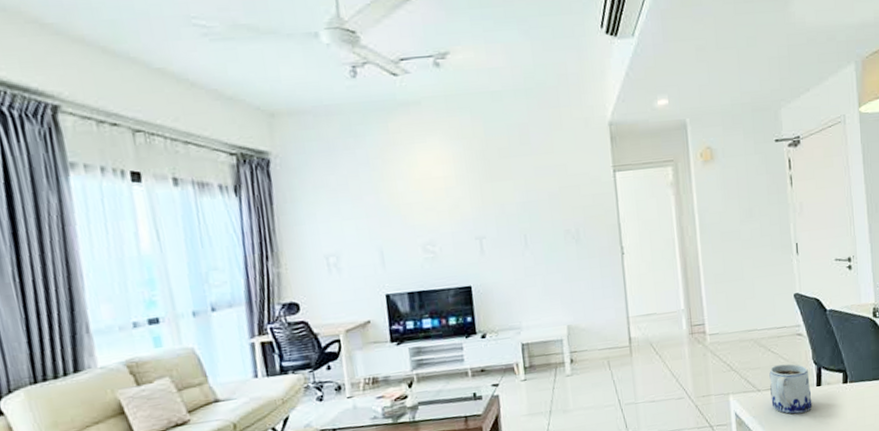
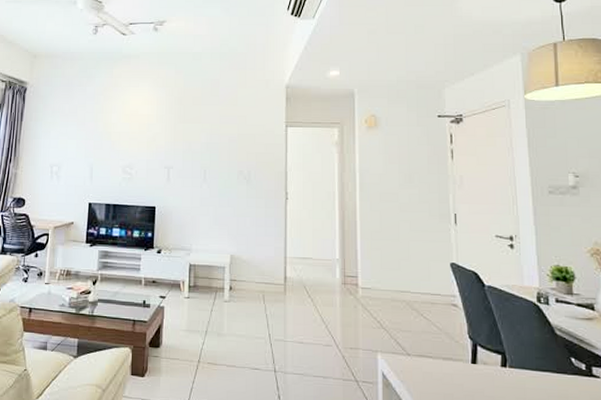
mug: present [769,363,813,414] -> none [420,332,466,389]

